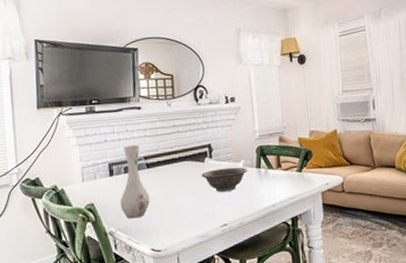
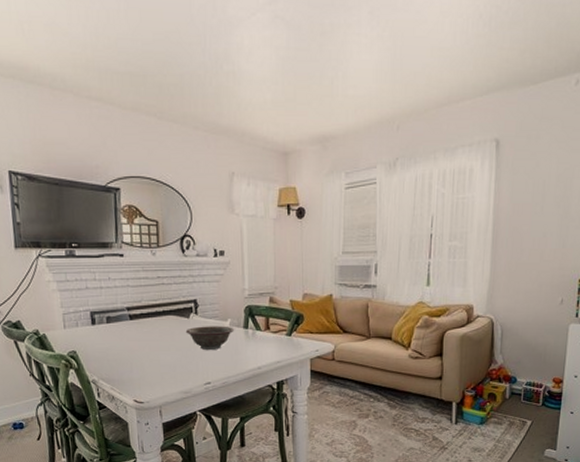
vase: present [120,145,150,219] -> none [102,295,133,369]

